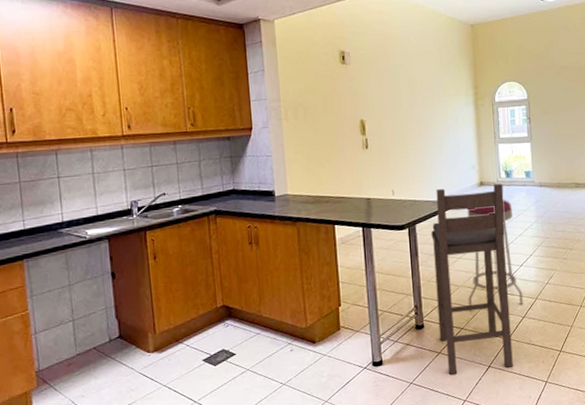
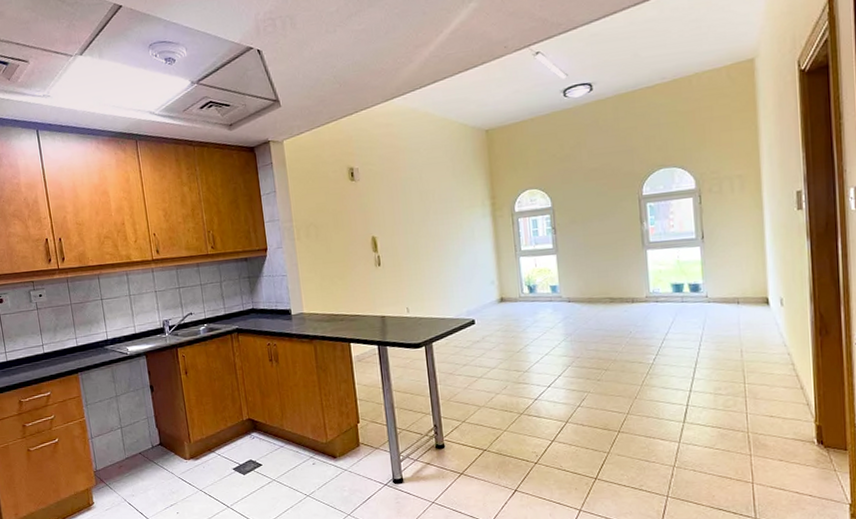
bar stool: present [431,183,513,376] -> none [449,299,542,497]
bar stool: present [467,199,524,306] -> none [487,315,552,428]

